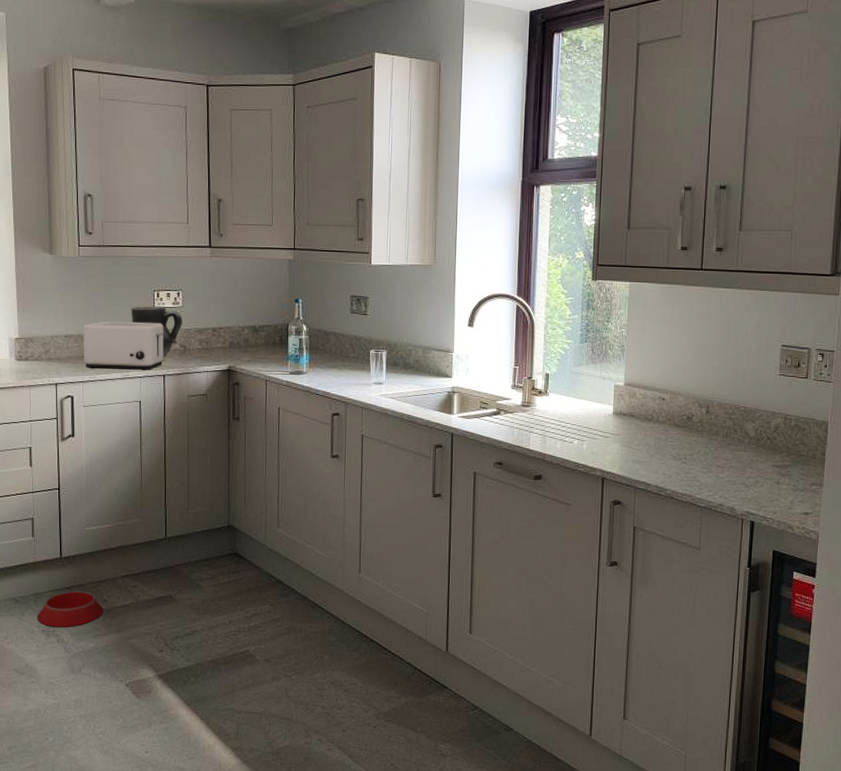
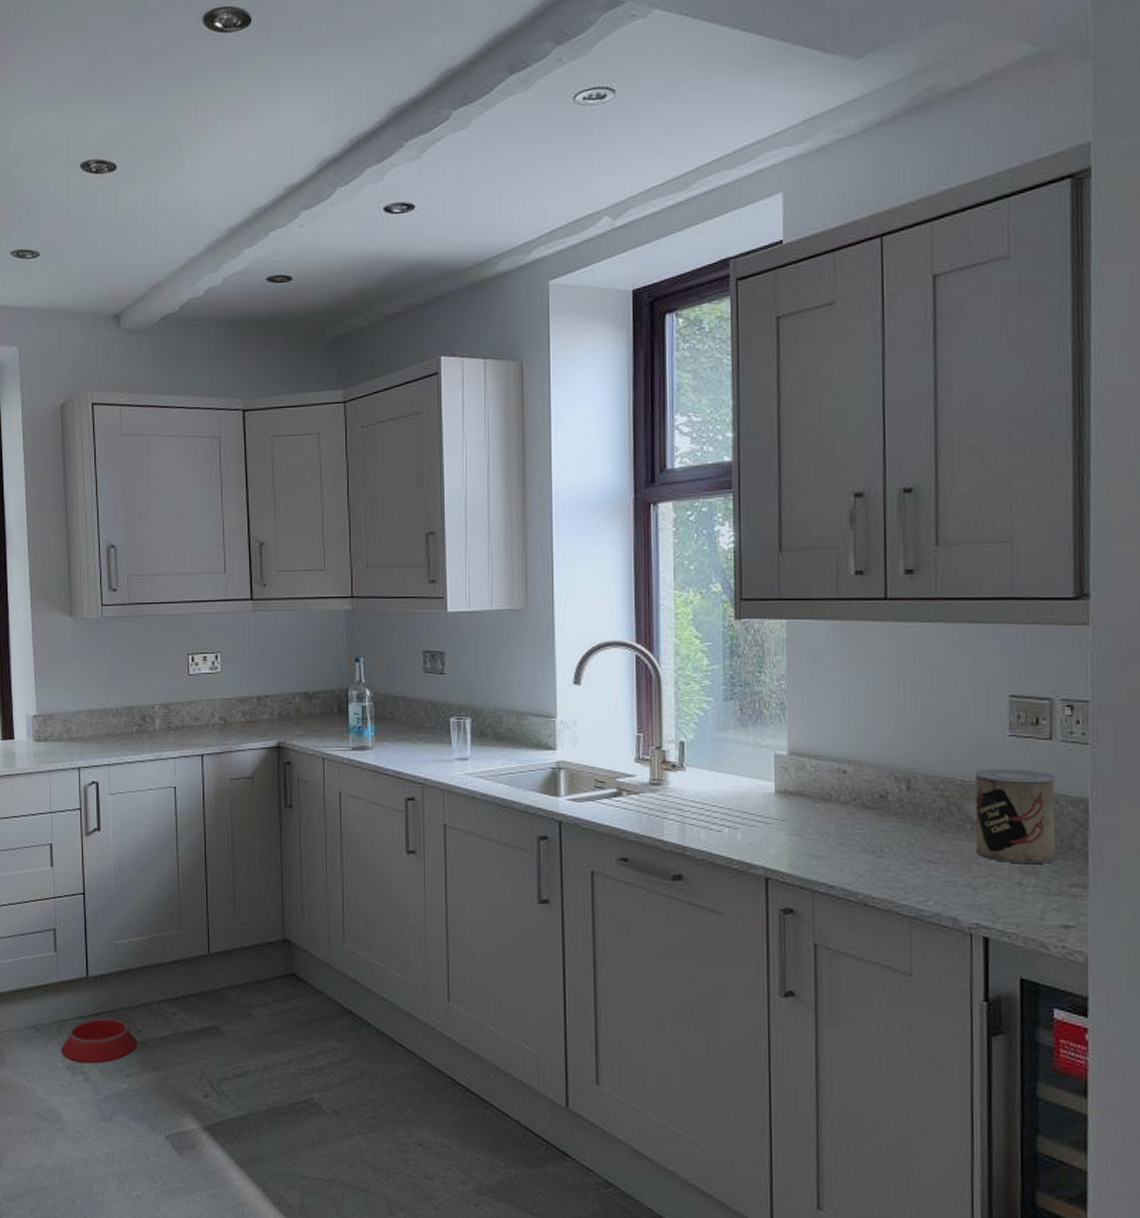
toaster: present [83,321,164,370] -> none [108,692,201,749]
ceramic jug: present [131,306,182,358] -> none [162,673,222,735]
tin can: none [750,399,807,469] -> present [975,769,1057,865]

